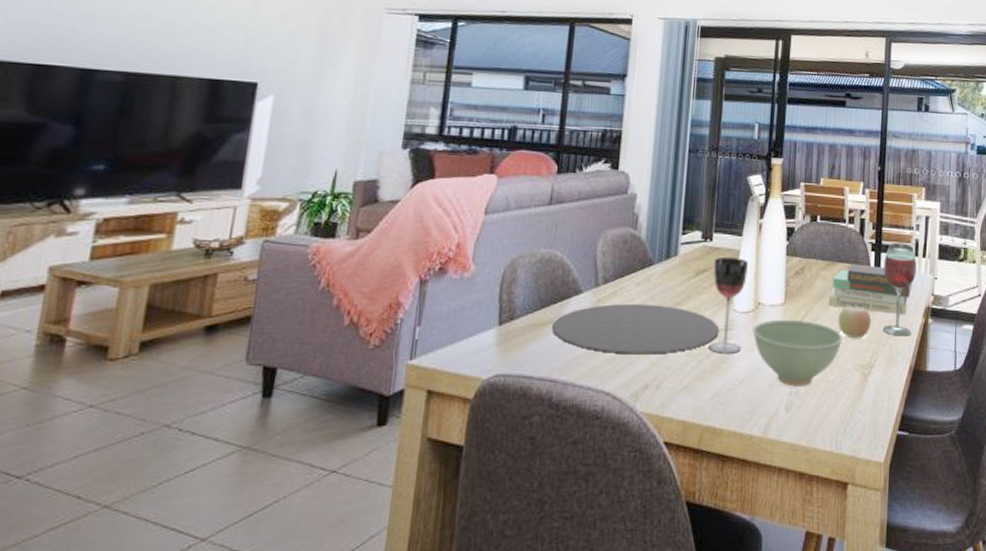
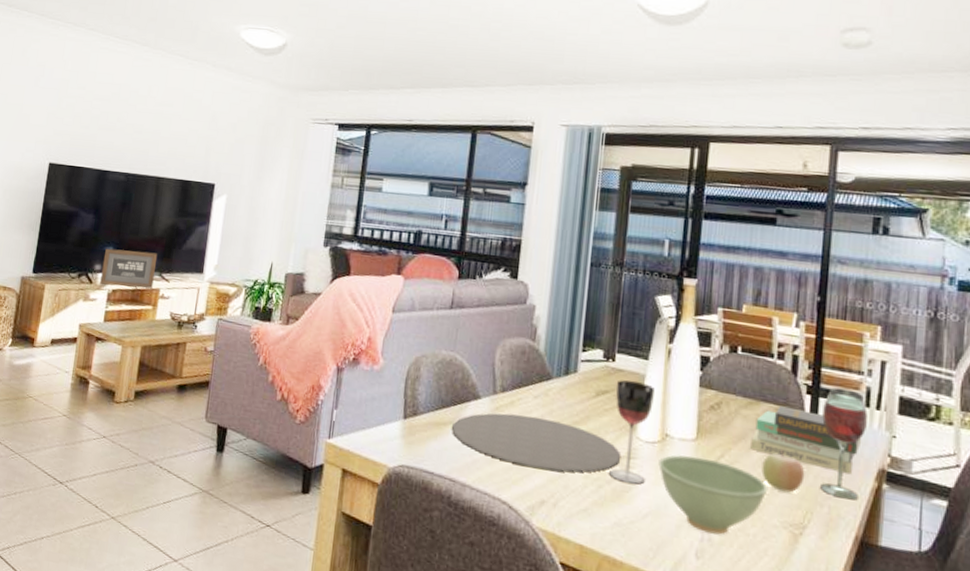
picture frame: none [83,167,175,214] -> present [100,248,158,289]

